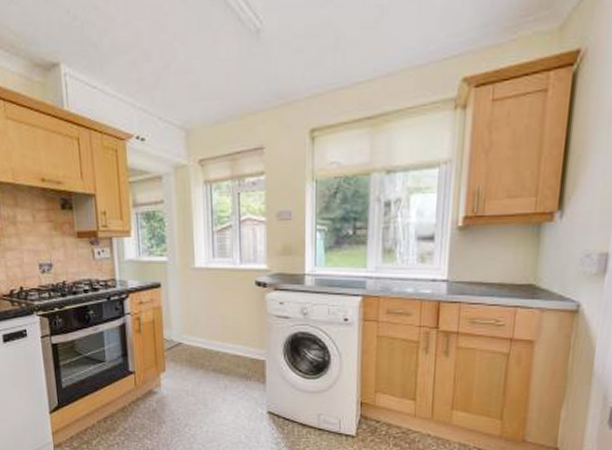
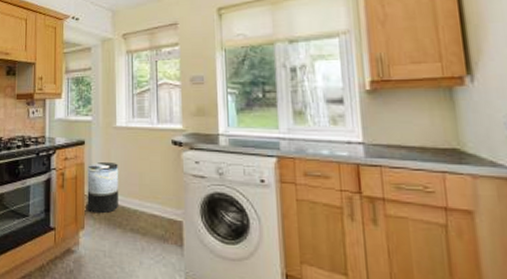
trash can: none [165,304,201,356] -> present [87,161,119,214]

